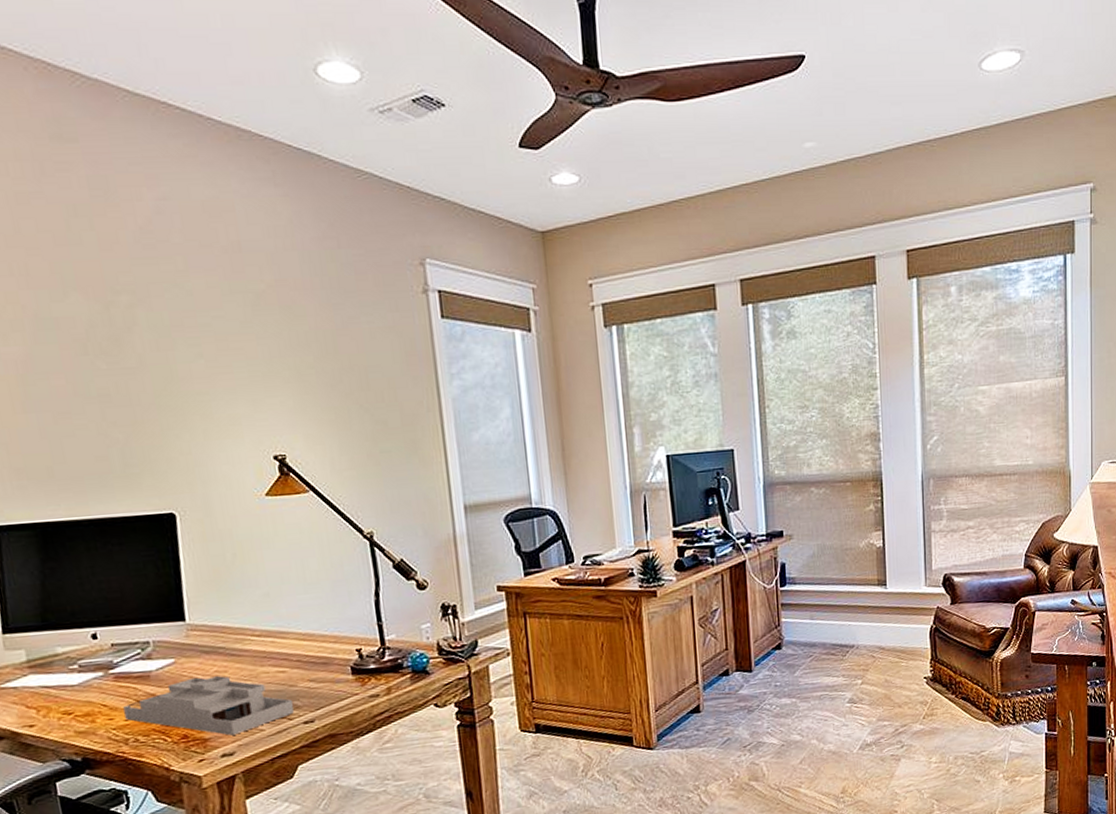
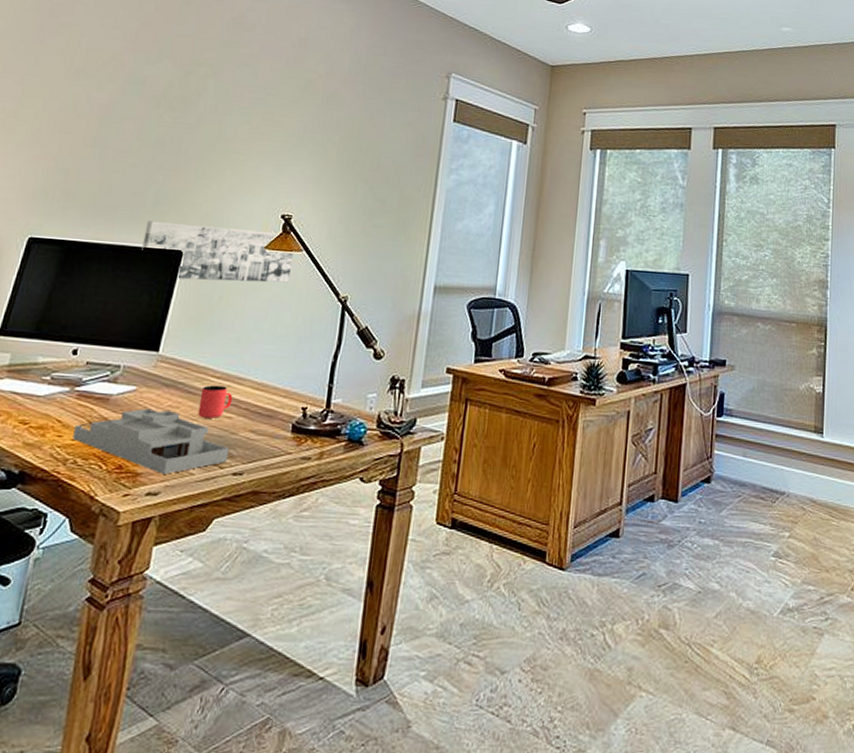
wall art: none [122,477,304,544] -> present [141,220,294,283]
cup: none [244,642,282,677] -> present [197,385,233,418]

